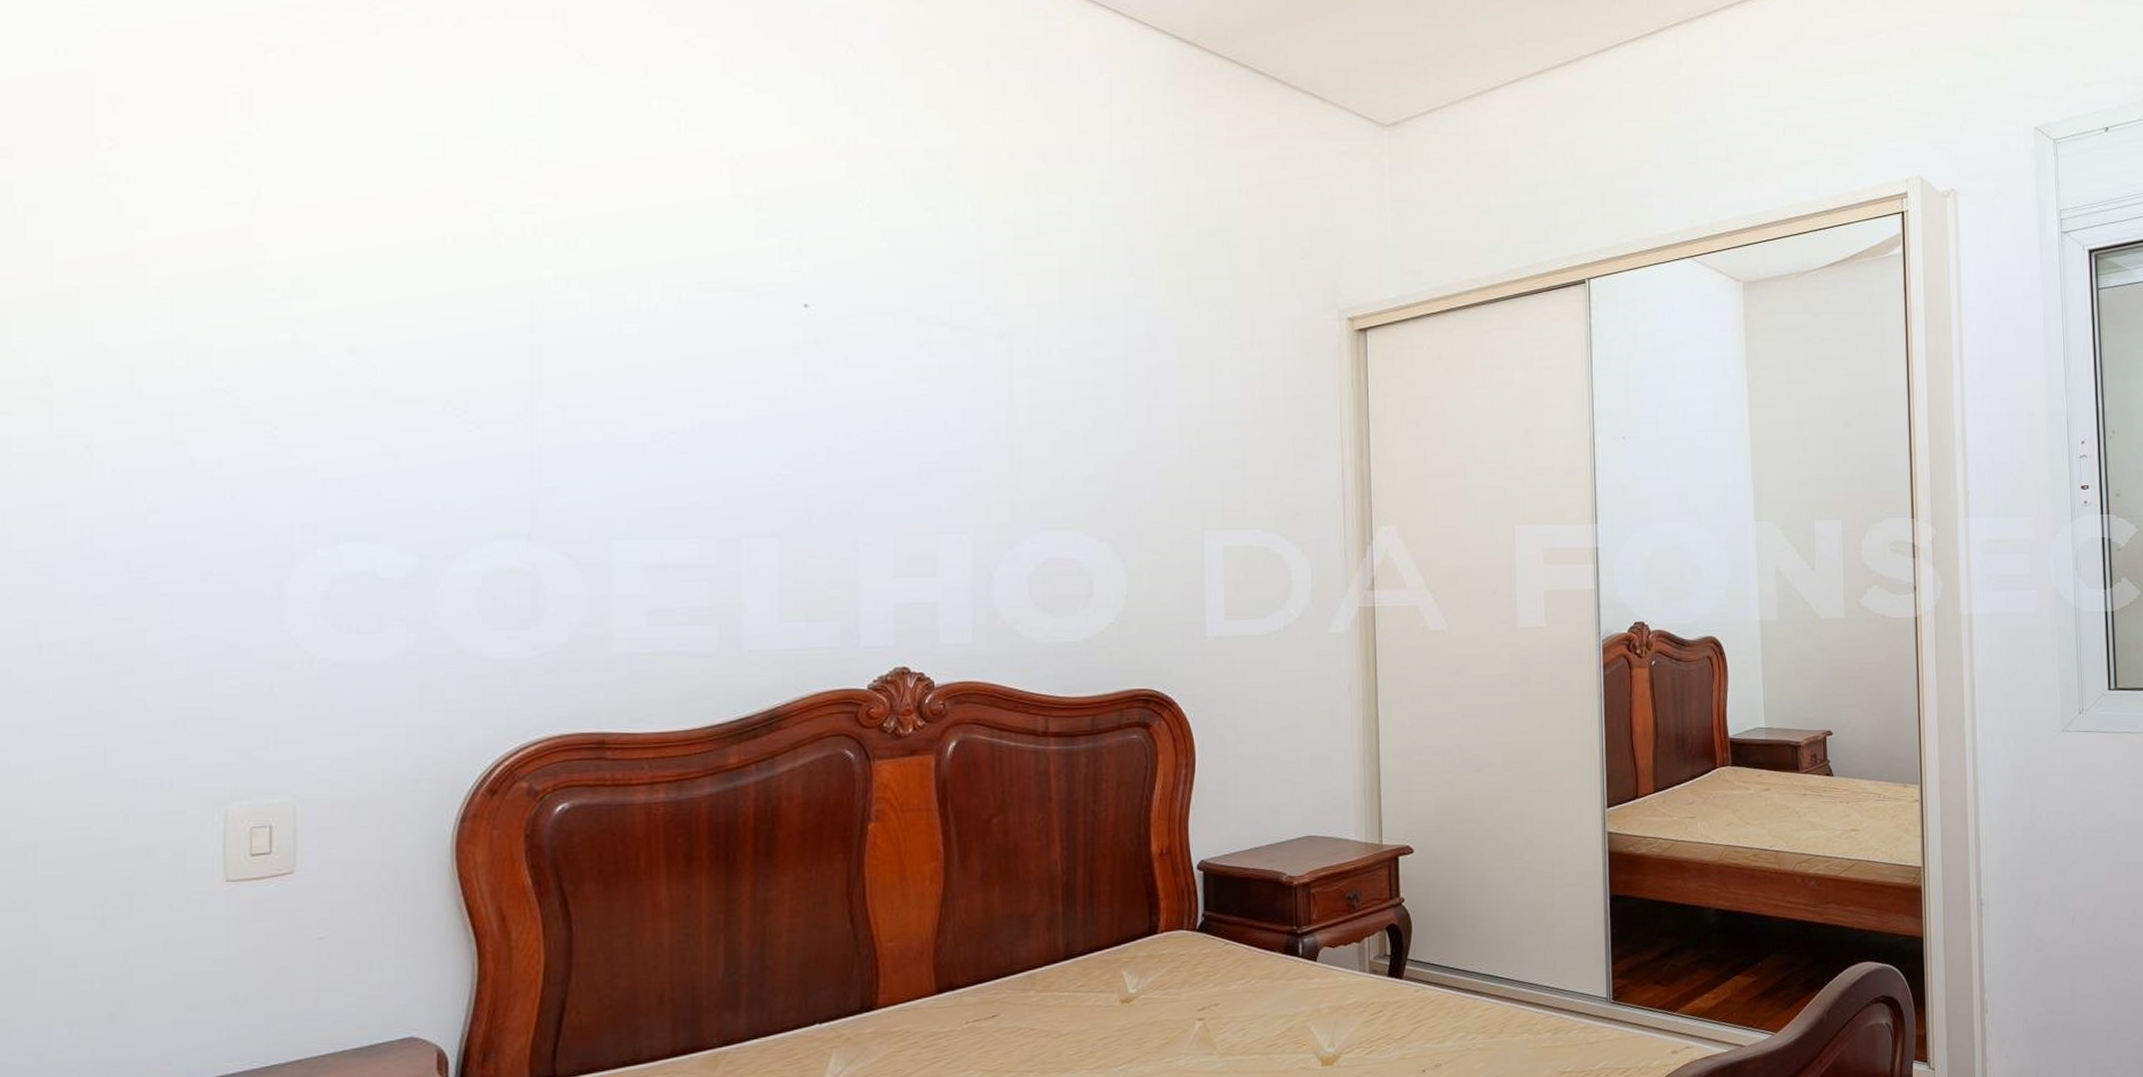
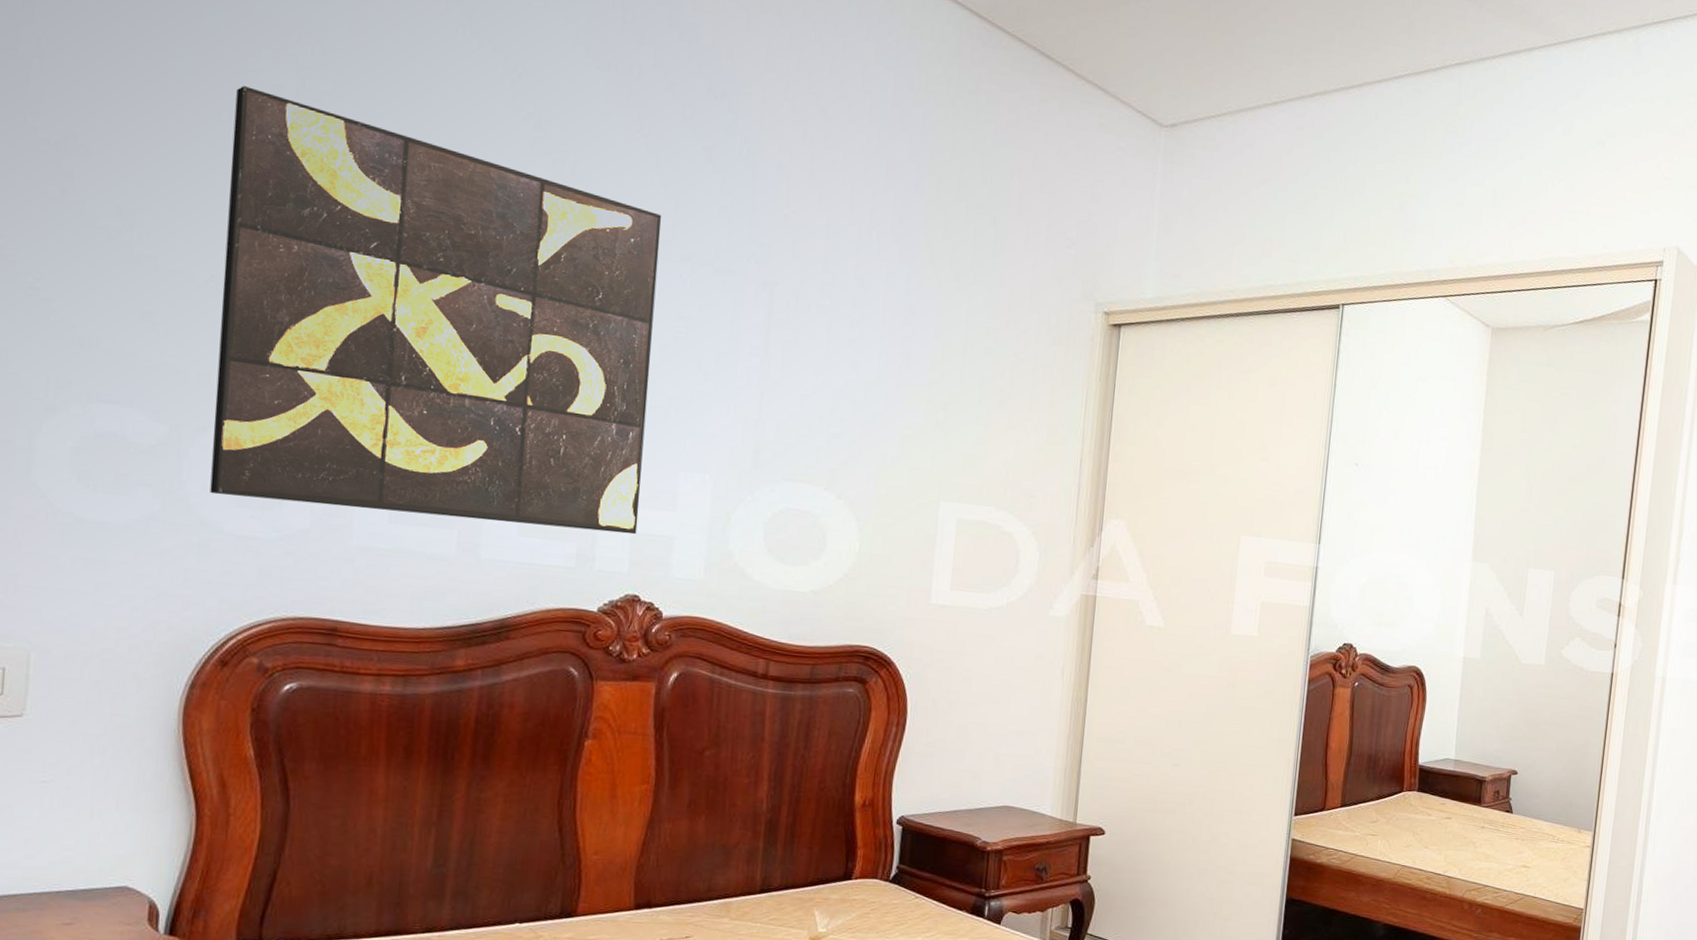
wall art: none [458,209,900,620] -> present [210,86,662,535]

